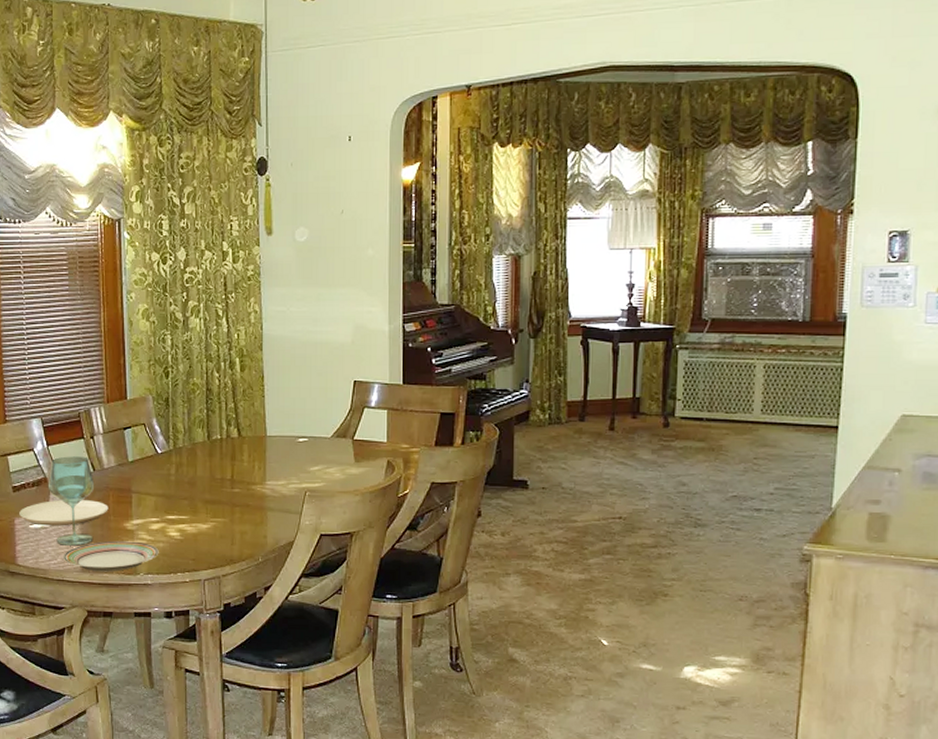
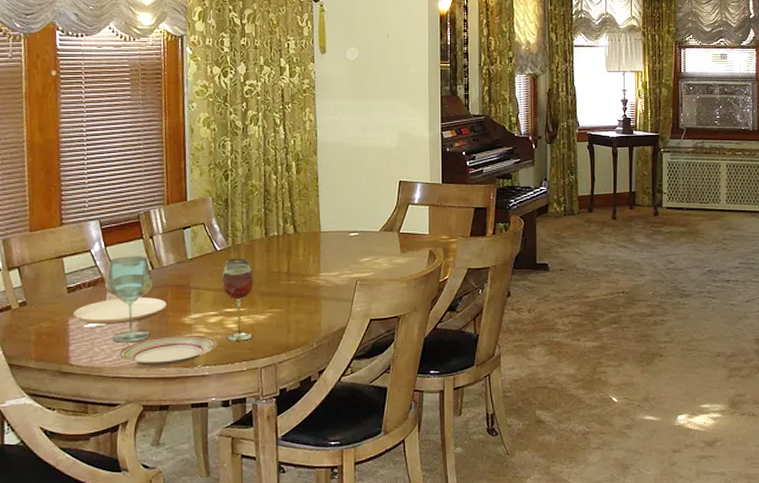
wineglass: none [163,462,196,550] -> present [221,258,254,341]

